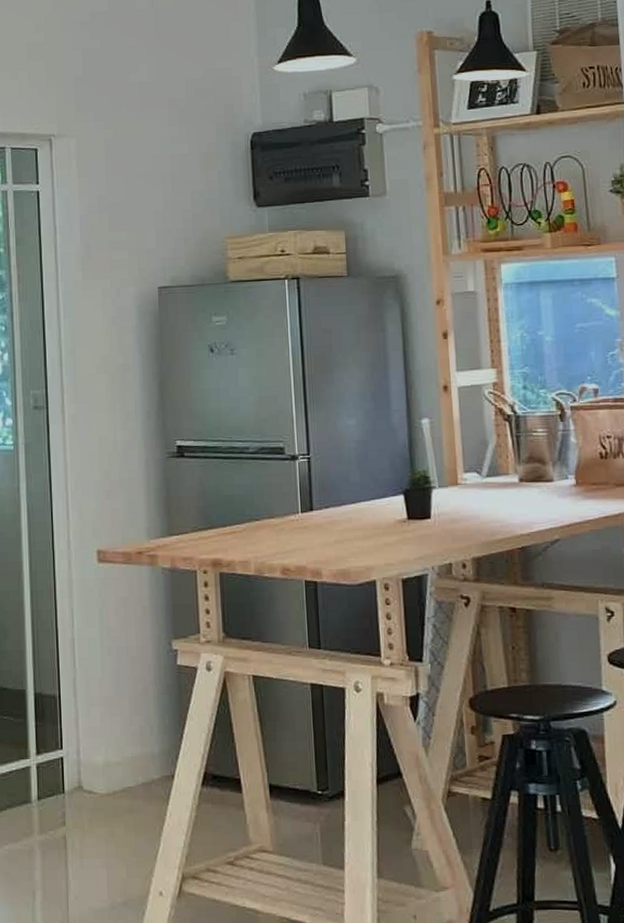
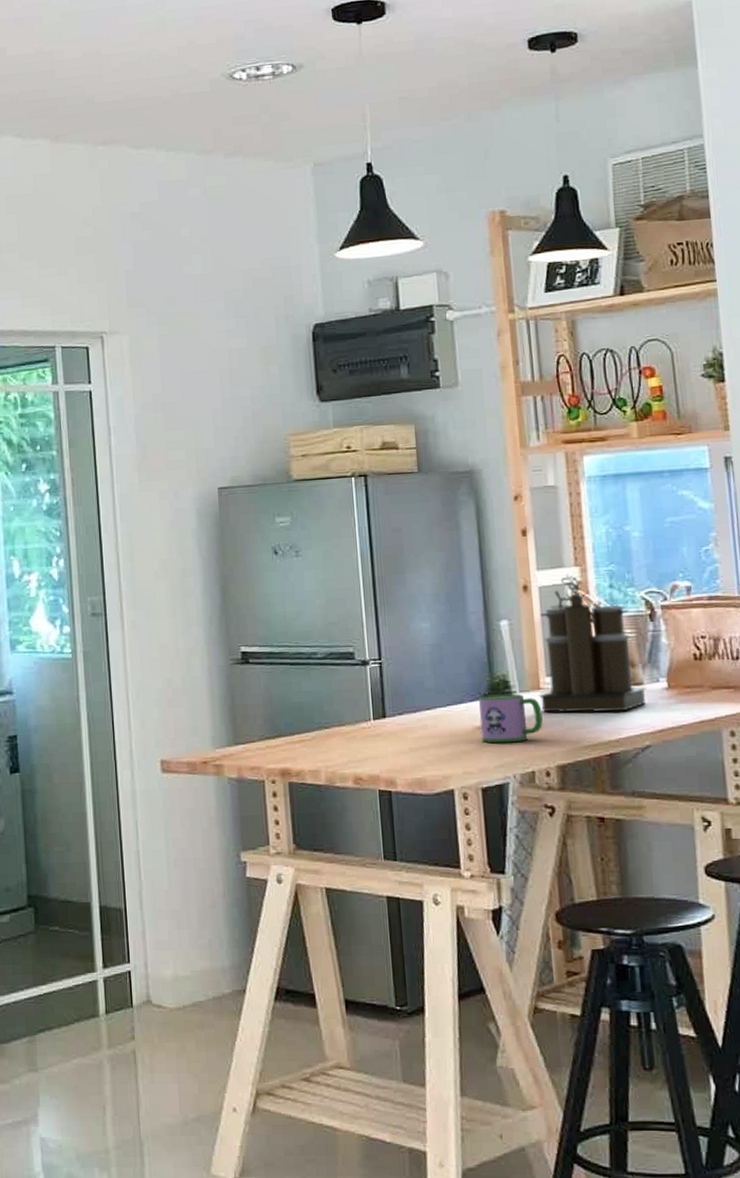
mug: none [401,488,460,536] -> present [479,693,543,743]
coffee maker: none [457,375,556,508] -> present [539,574,647,713]

